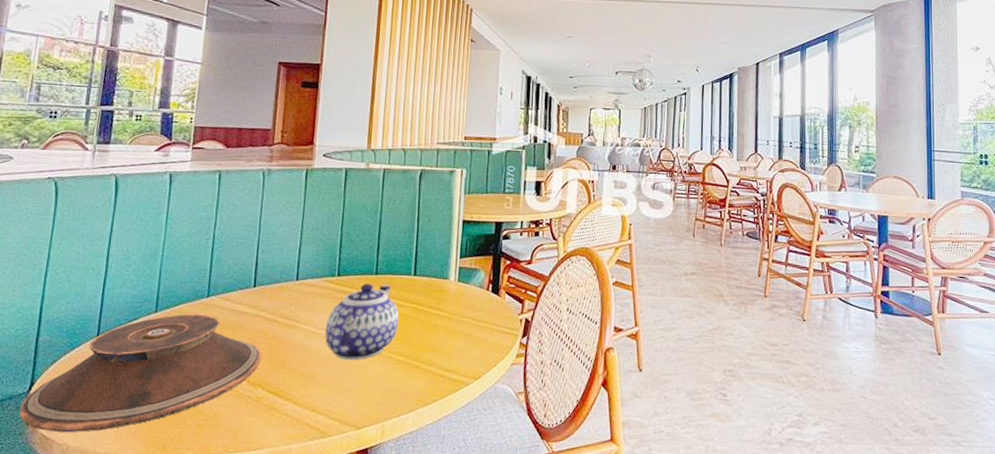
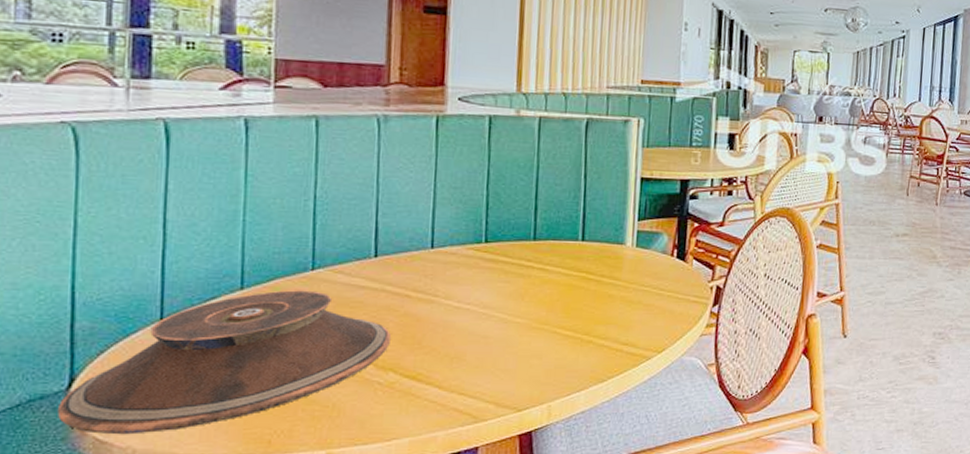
teapot: present [325,284,399,361] -> none [472,251,565,338]

